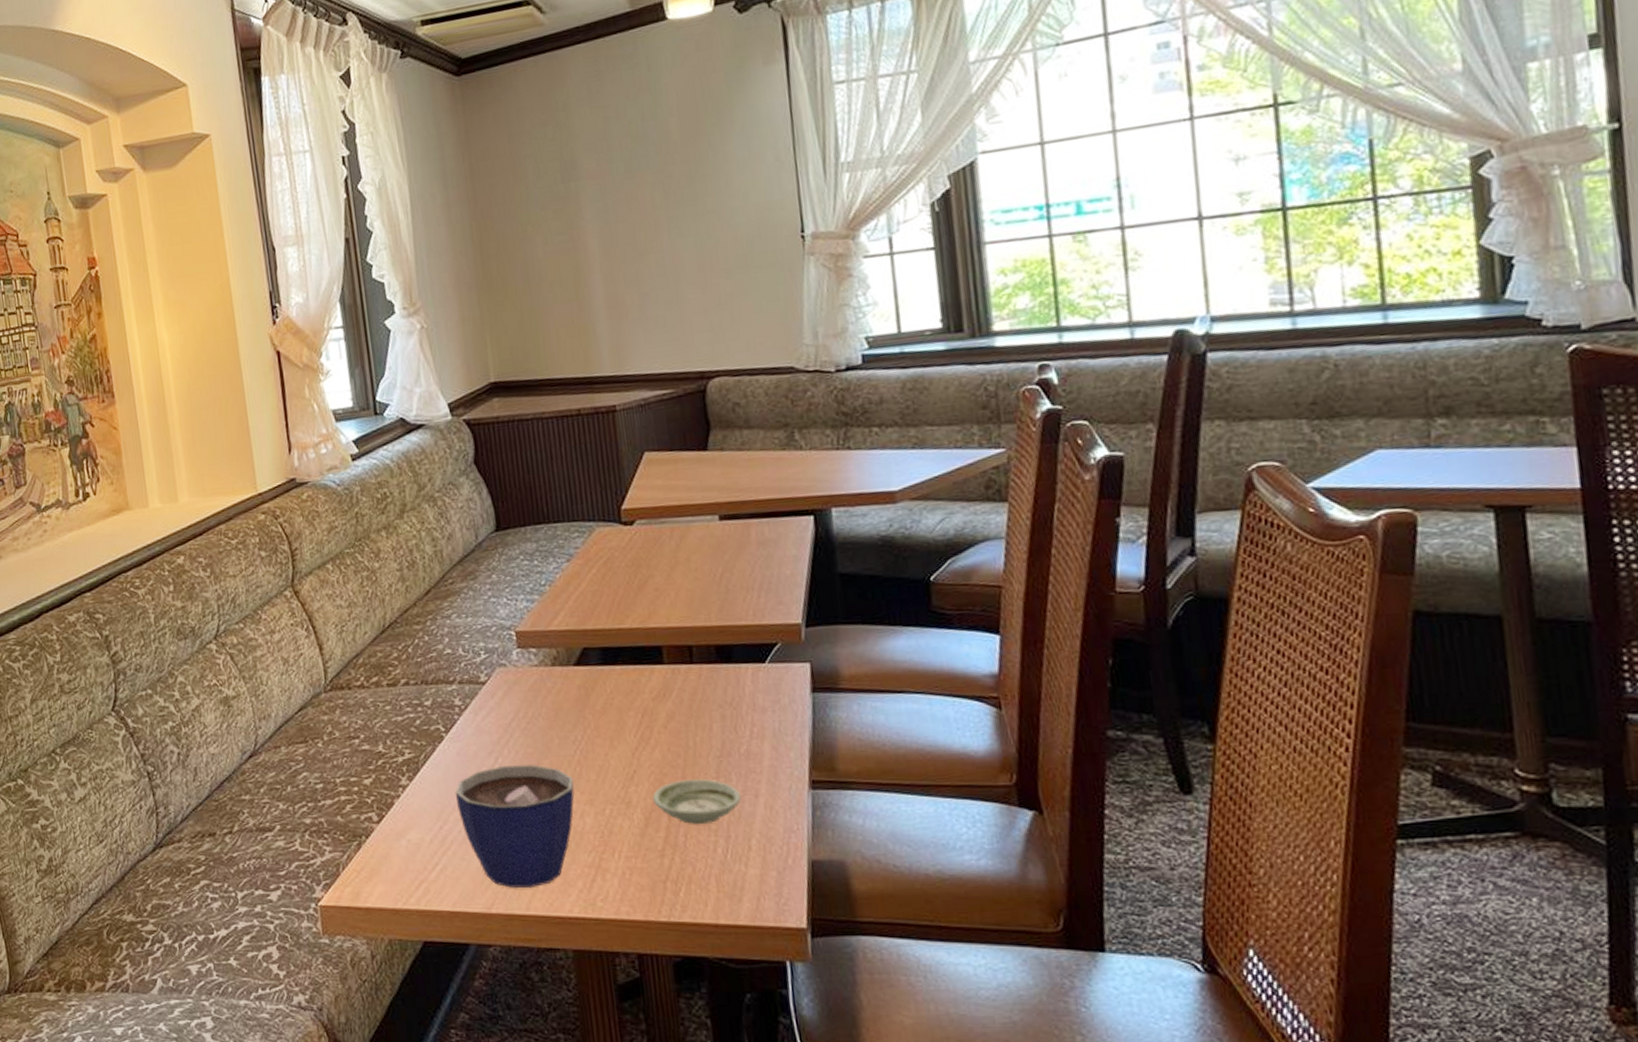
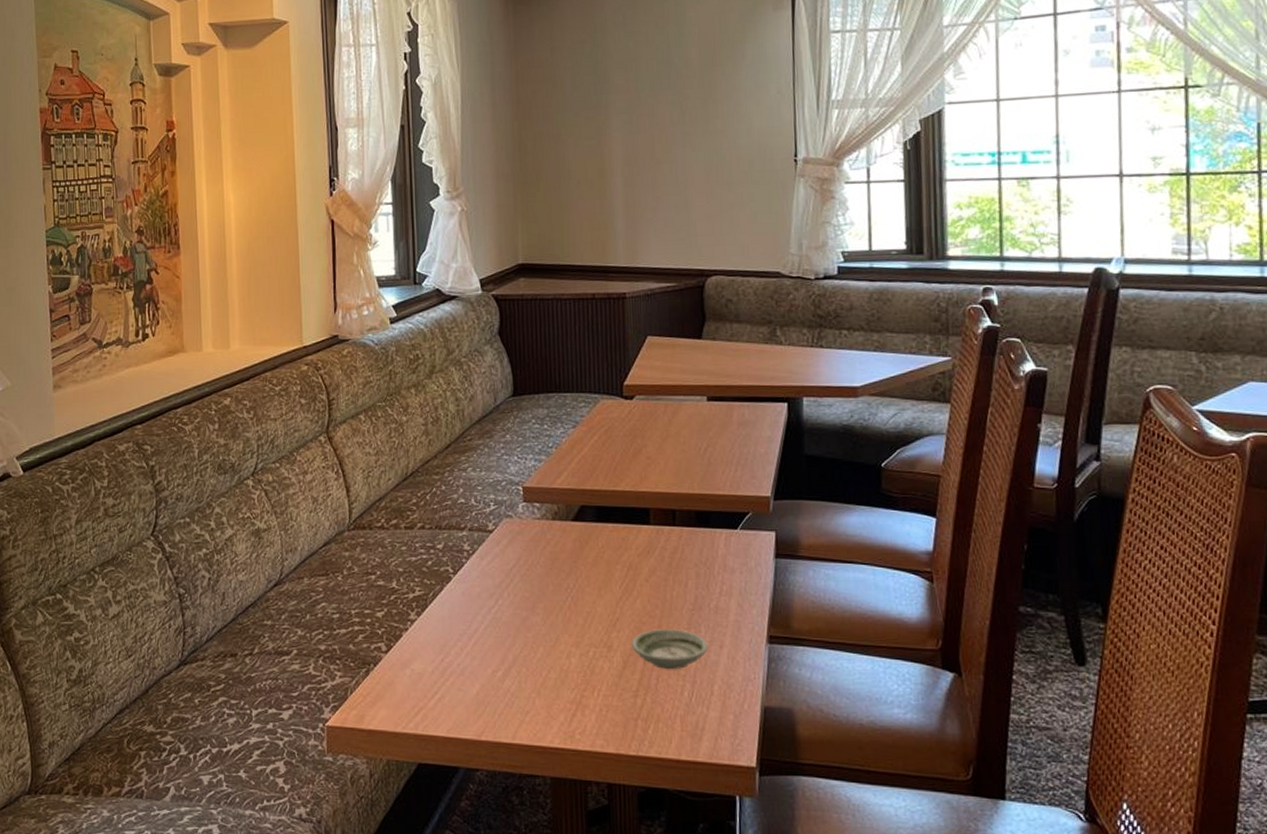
cup: present [454,764,575,888] -> none [457,607,563,718]

